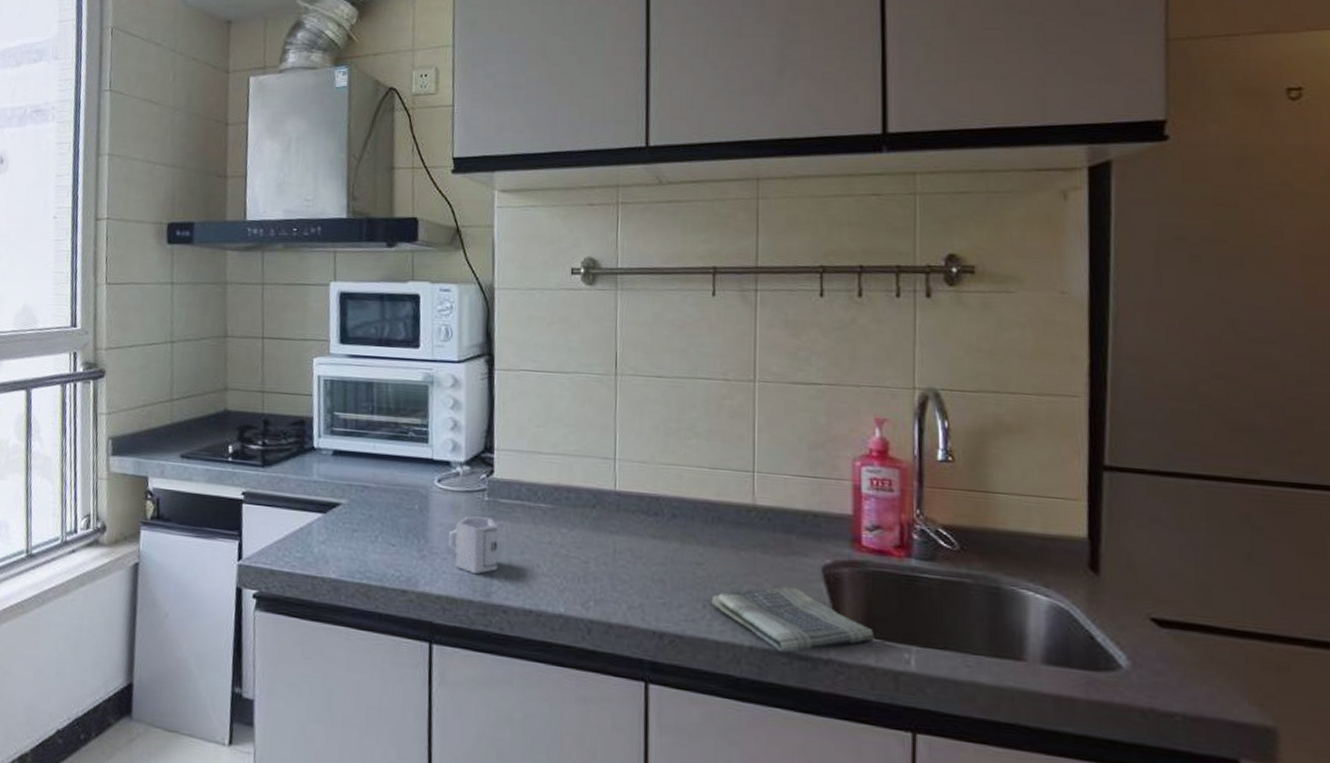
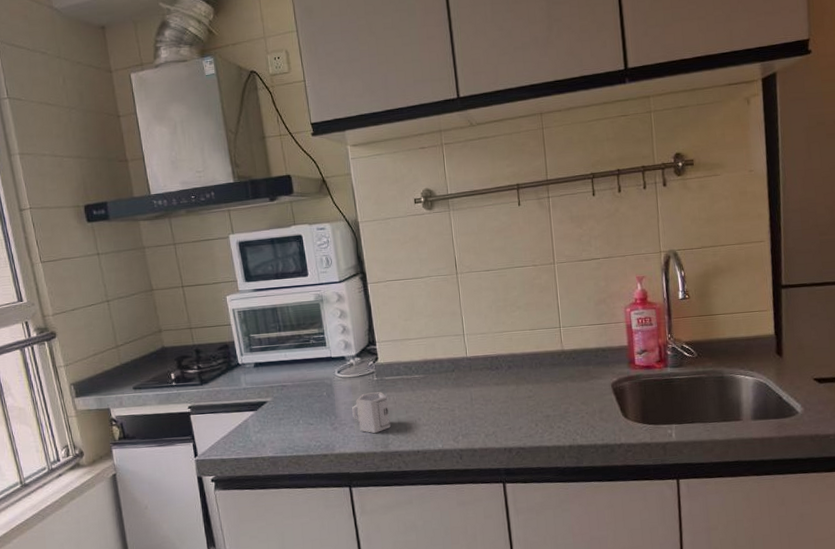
dish towel: present [711,586,875,653] -> none [541,401,649,445]

